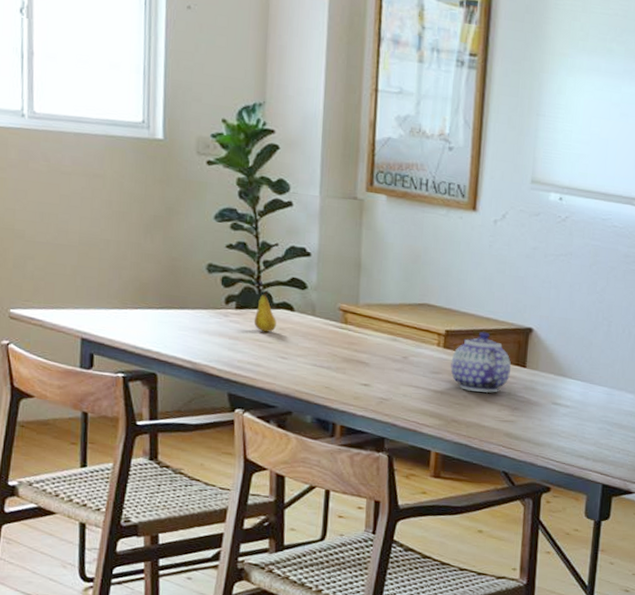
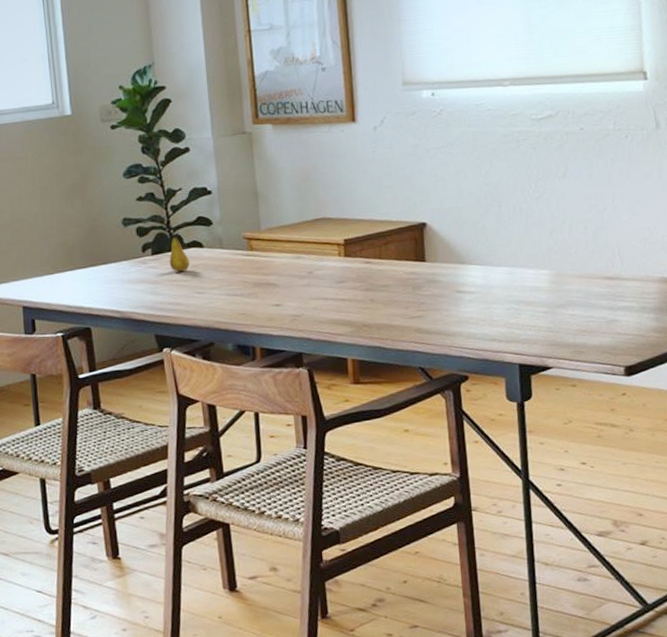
teapot: present [450,331,511,393] -> none [353,234,411,294]

